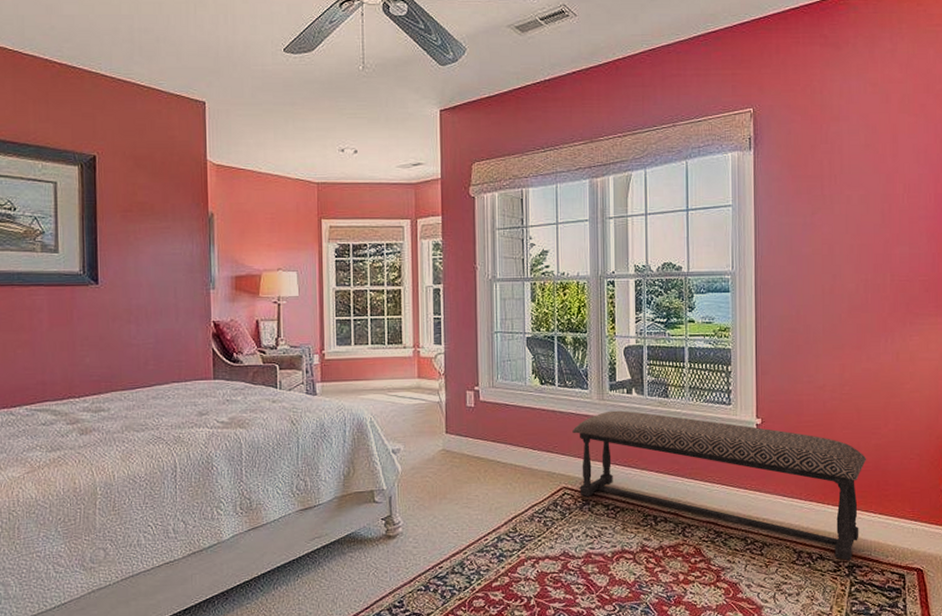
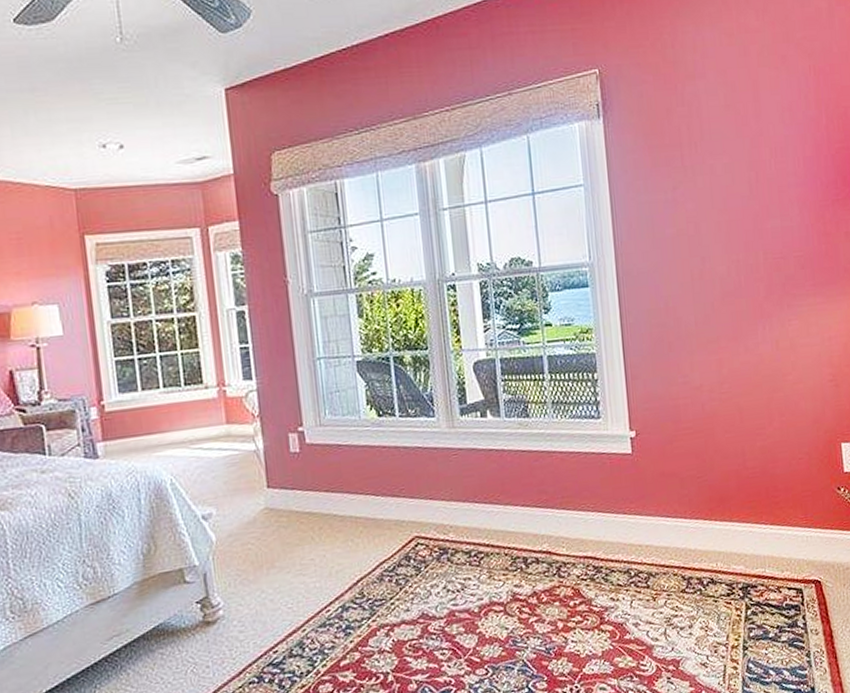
bench: present [572,410,867,561] -> none [420,437,753,582]

